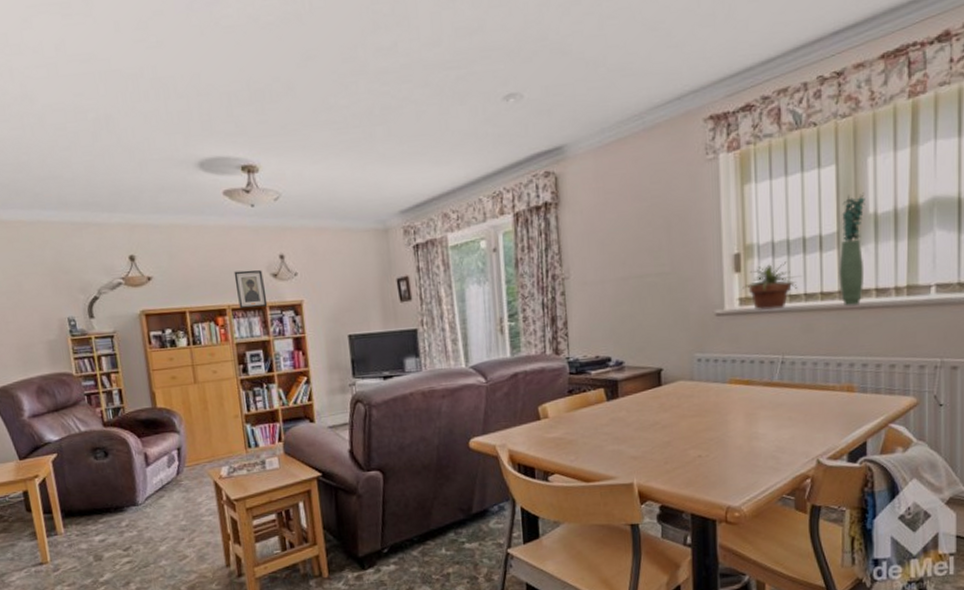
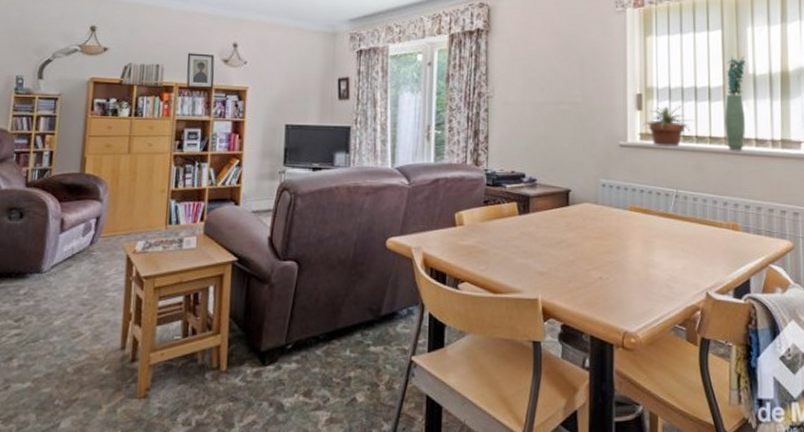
books: none [169,286,217,315] -> present [118,62,165,88]

